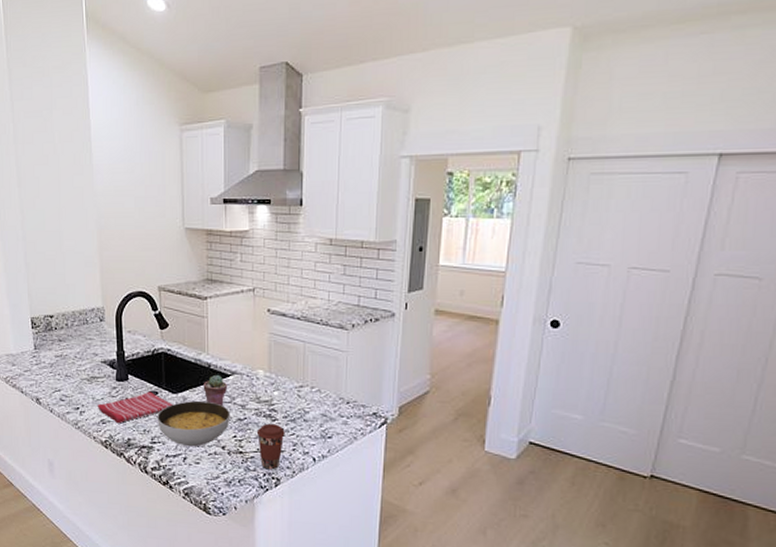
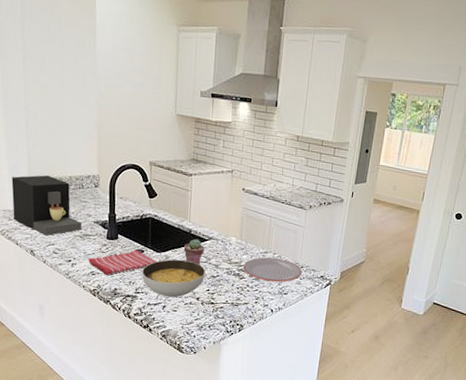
coffee maker: none [13,311,89,381] -> present [11,174,82,236]
coffee cup: present [256,423,285,470] -> none [226,280,250,318]
plate: none [274,392,348,423] -> present [243,257,302,282]

